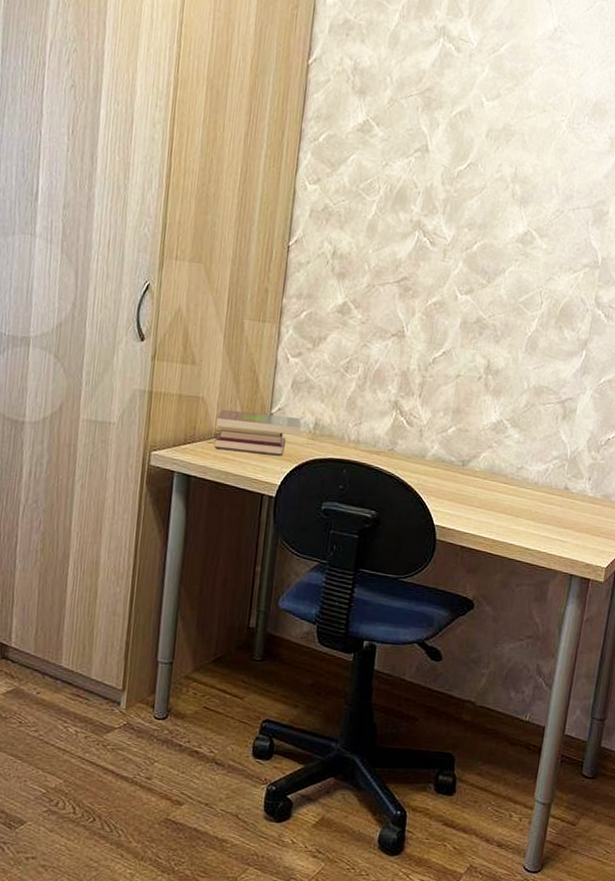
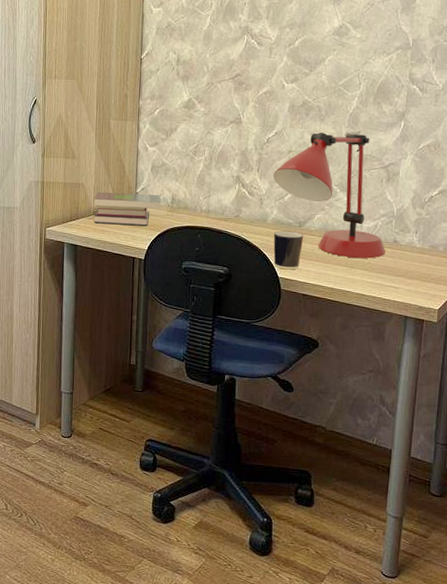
mug: none [430,469,467,517] -> present [273,231,304,270]
desk lamp: none [436,355,556,507] -> present [273,130,386,259]

